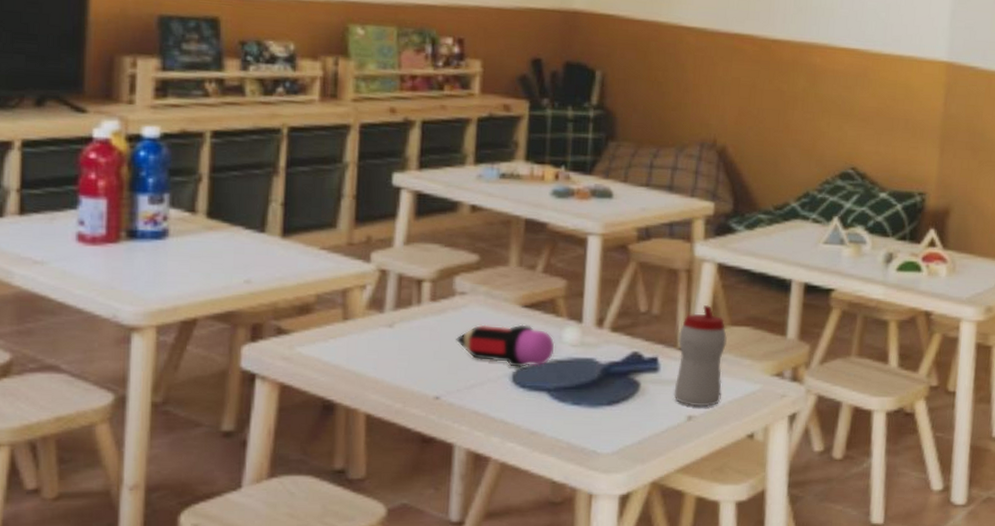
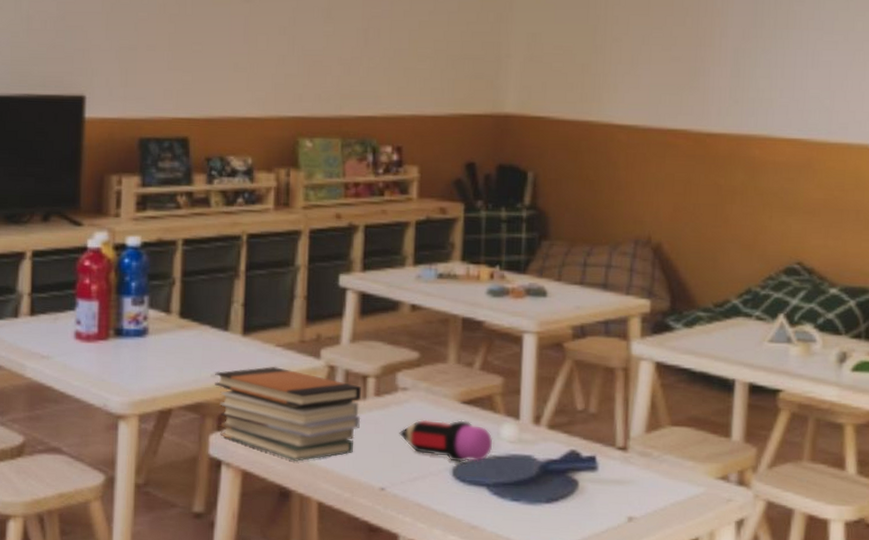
book stack: none [248,270,415,373] -> present [215,366,361,462]
sippy cup: present [673,305,727,407] -> none [613,404,667,509]

